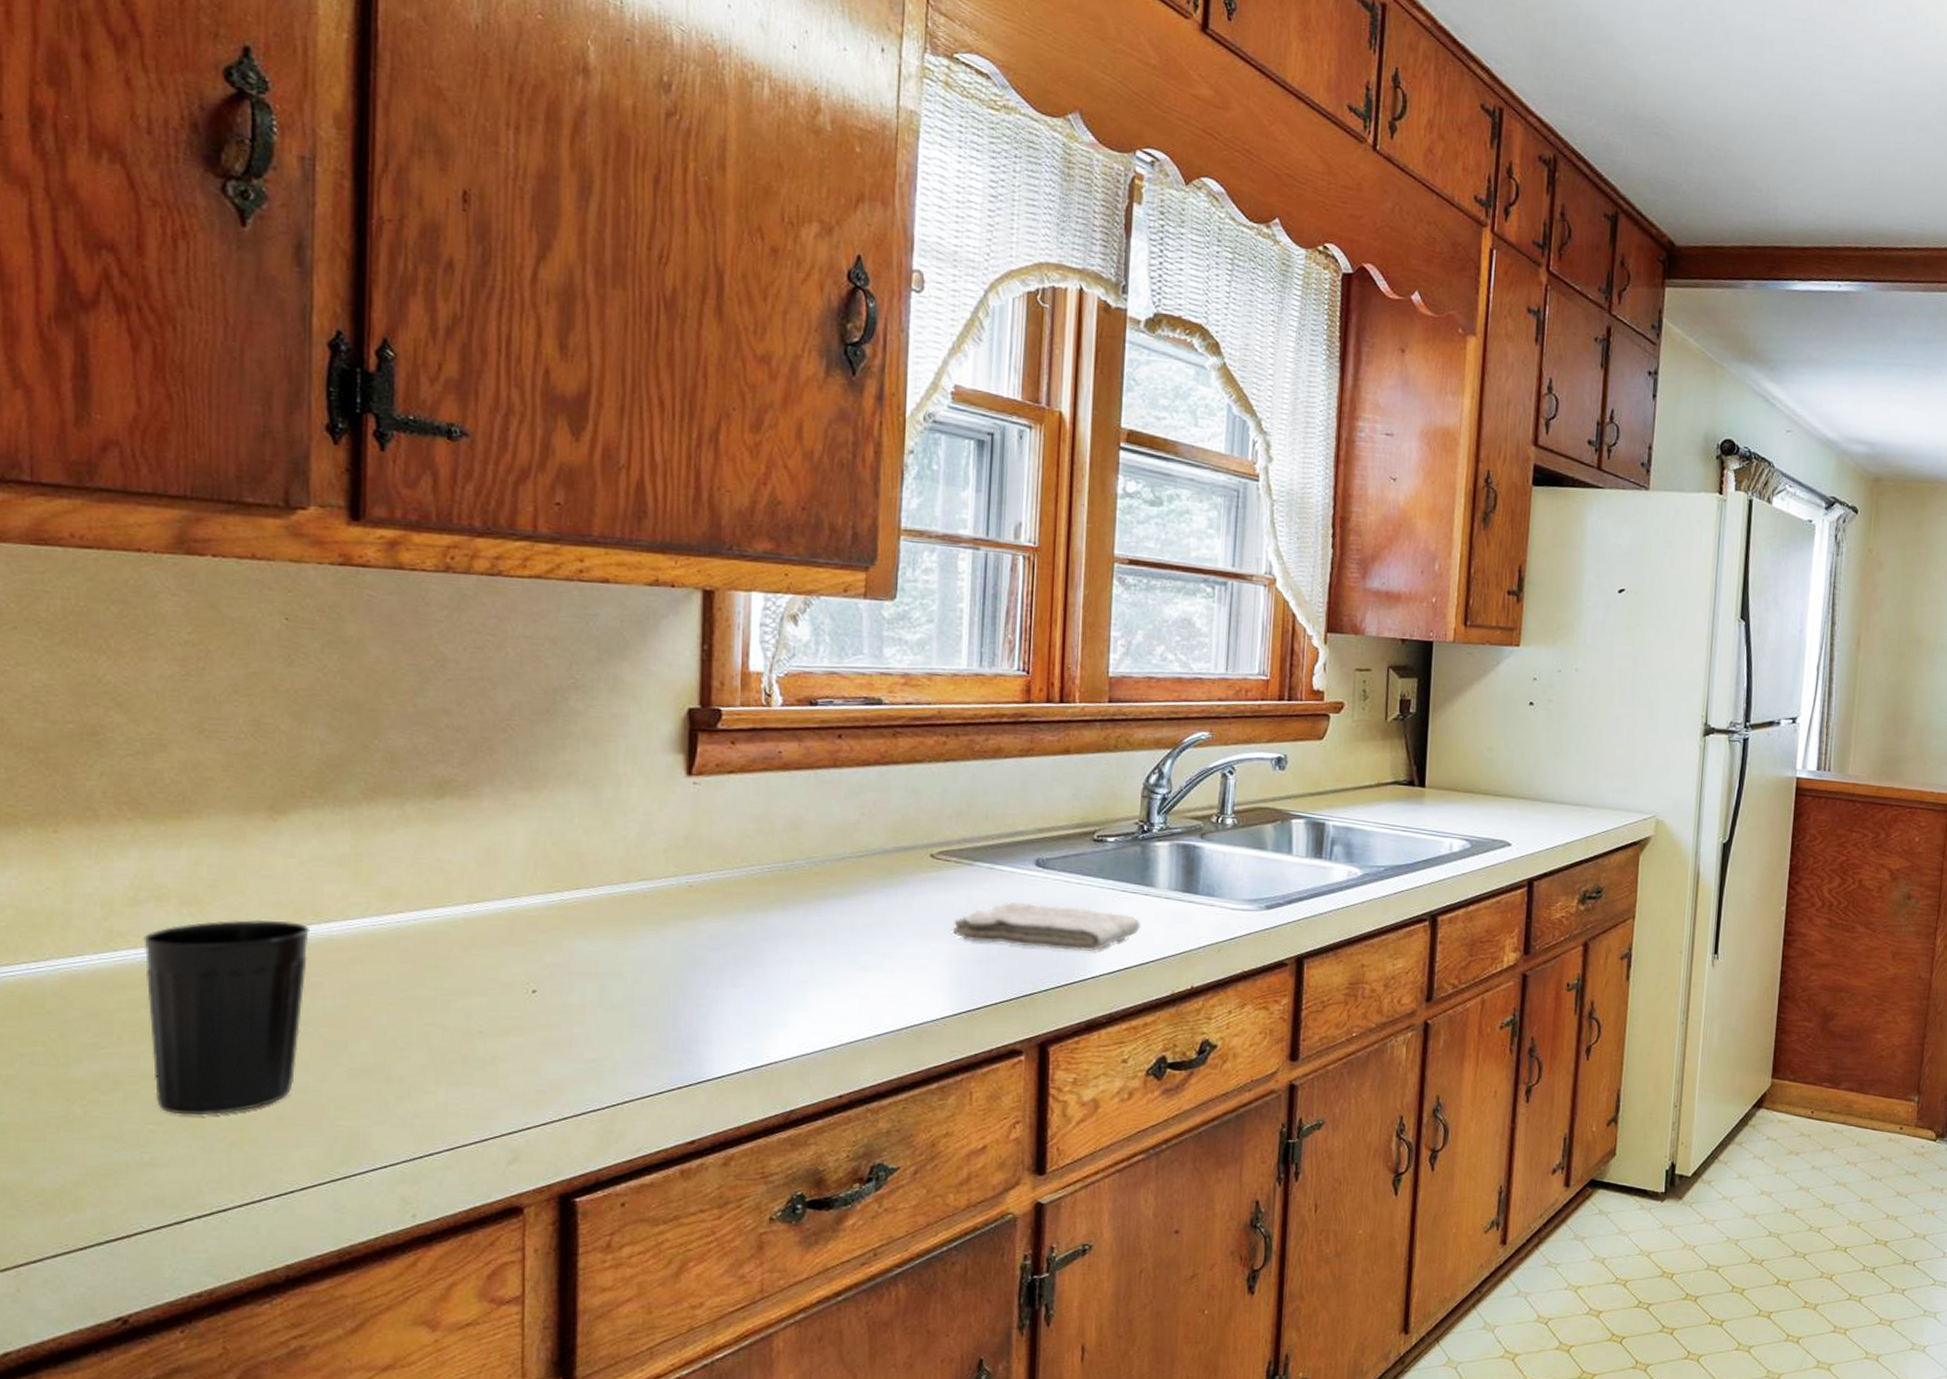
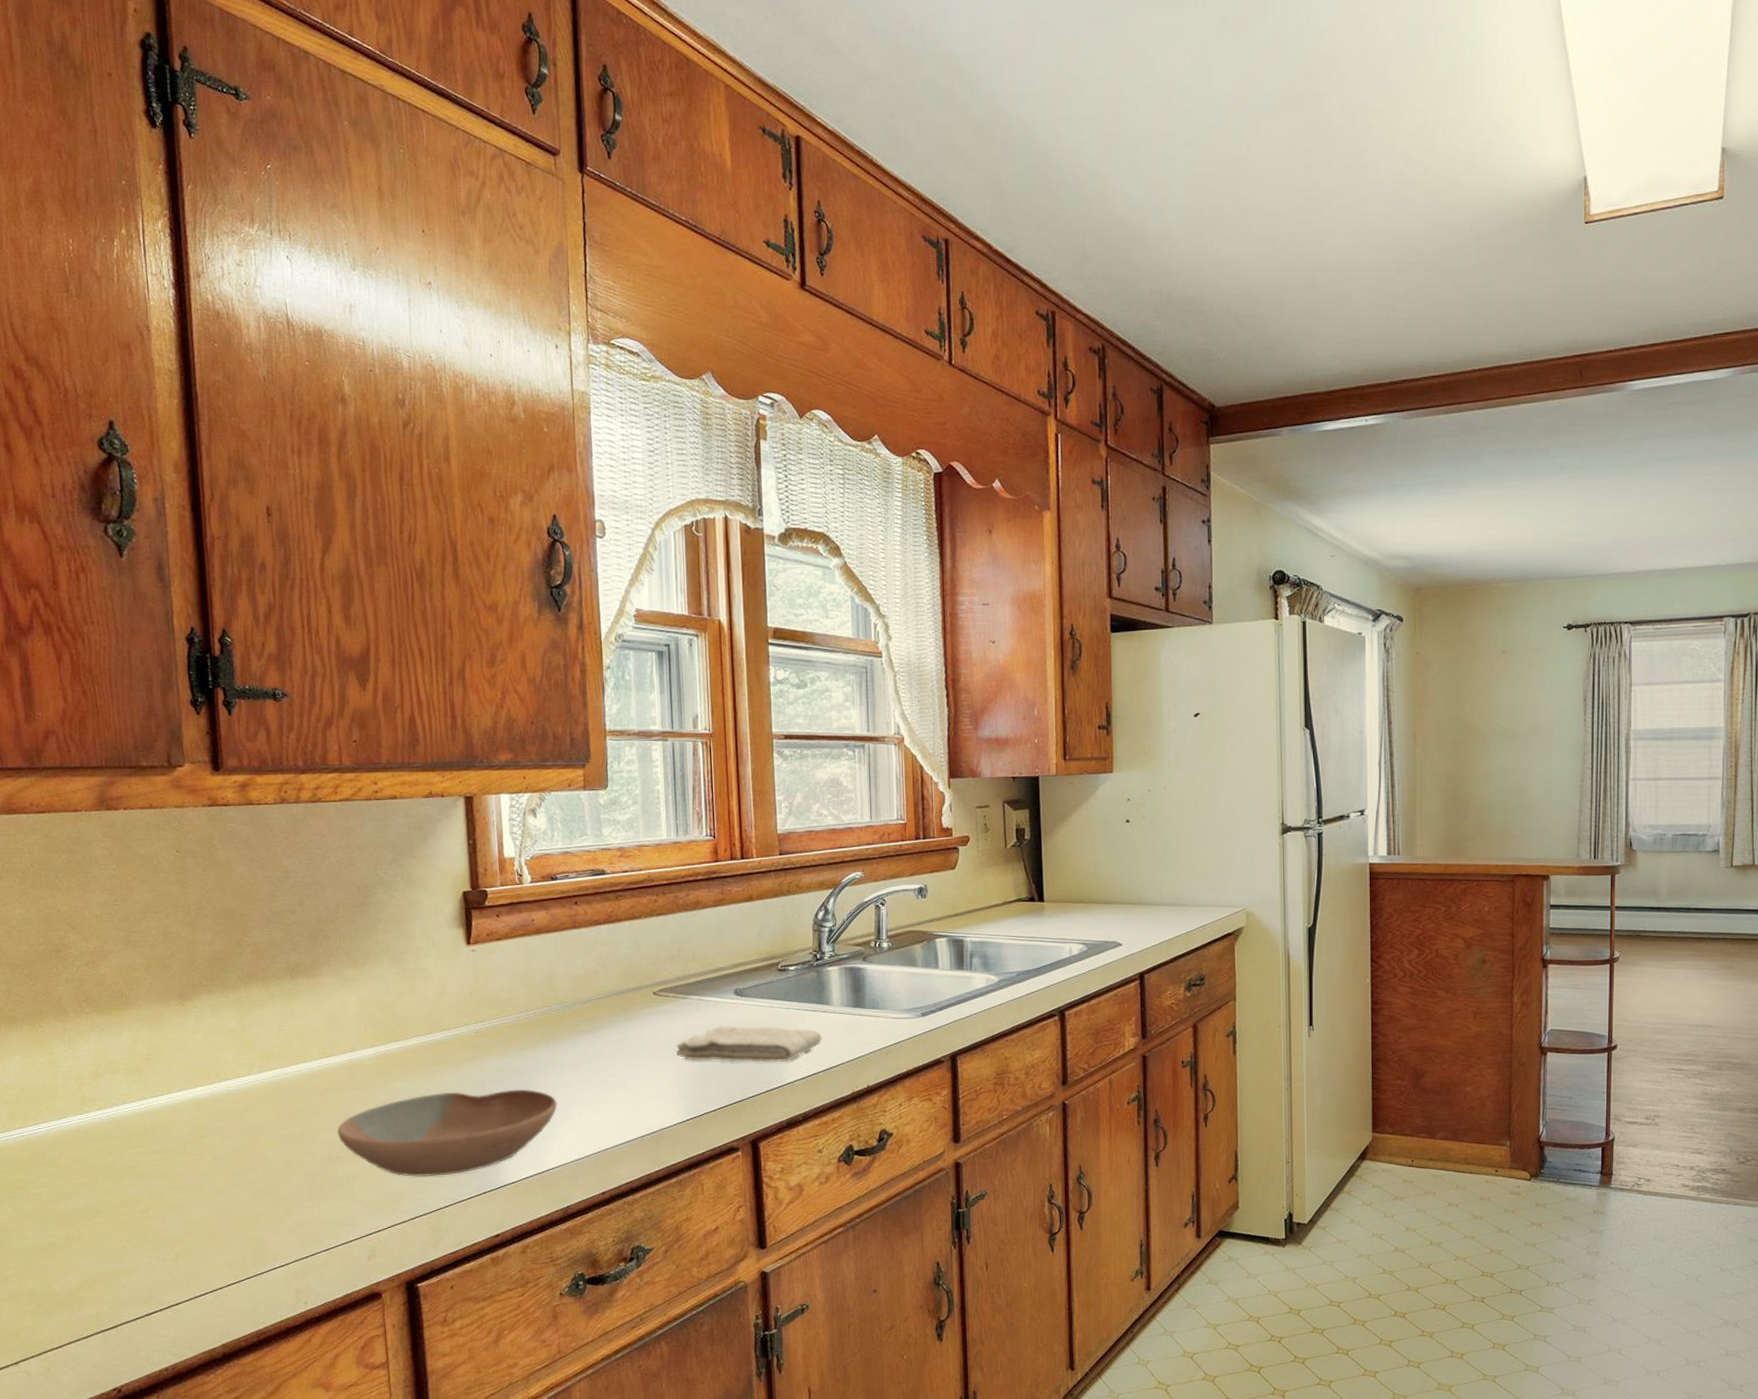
cup: present [143,919,309,1115] -> none [105,1081,216,1233]
bowl: none [481,957,790,1063] -> present [337,1090,557,1177]

